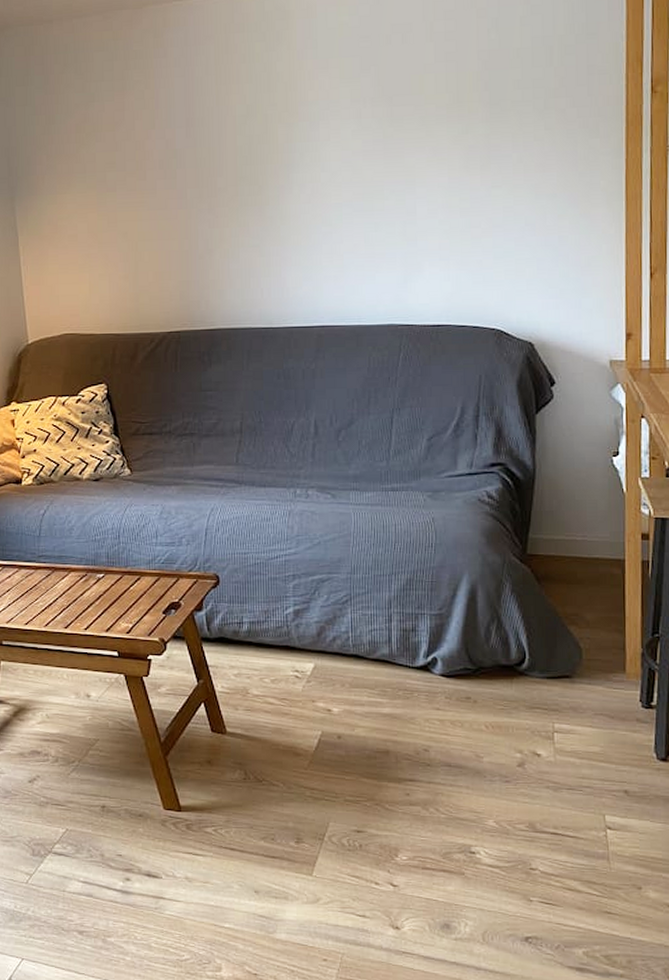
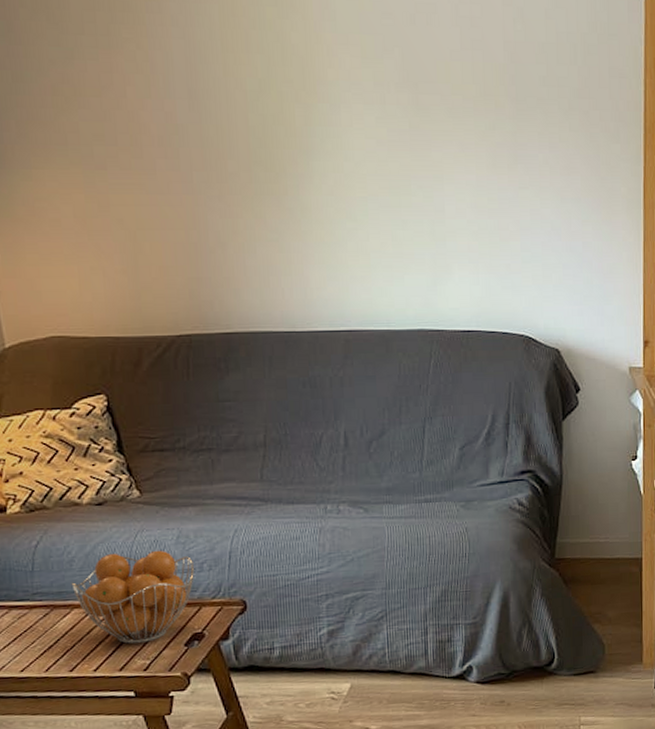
fruit basket: none [70,523,174,608] -> present [71,550,194,645]

